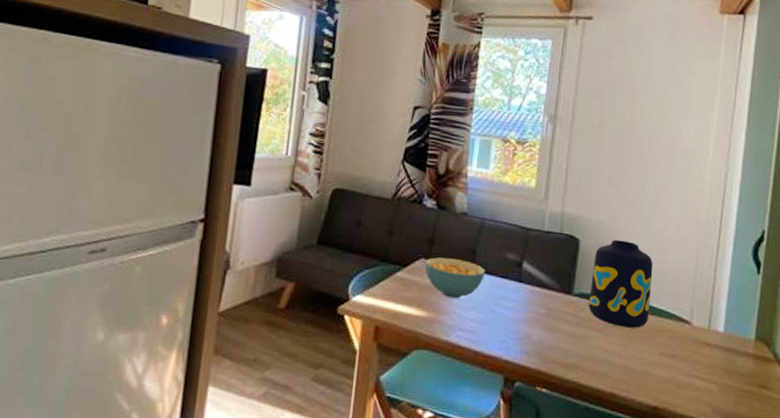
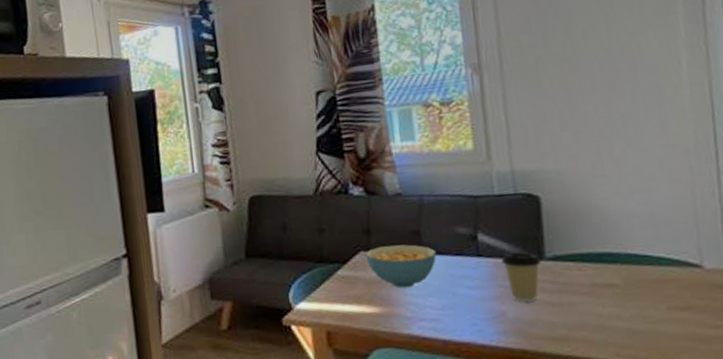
coffee cup: none [537,283,570,329] -> present [501,251,542,302]
vase: present [588,239,653,328] -> none [562,186,646,286]

